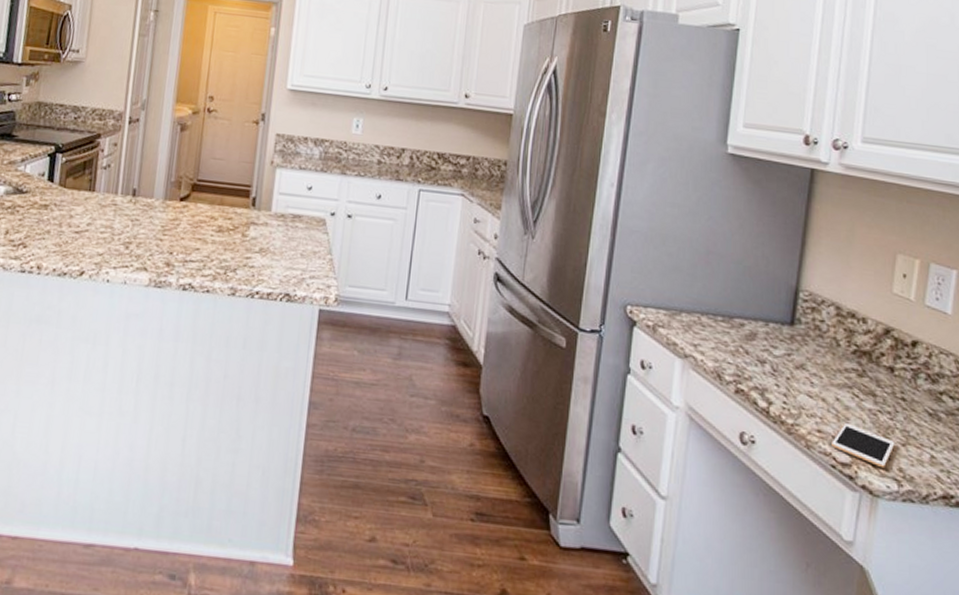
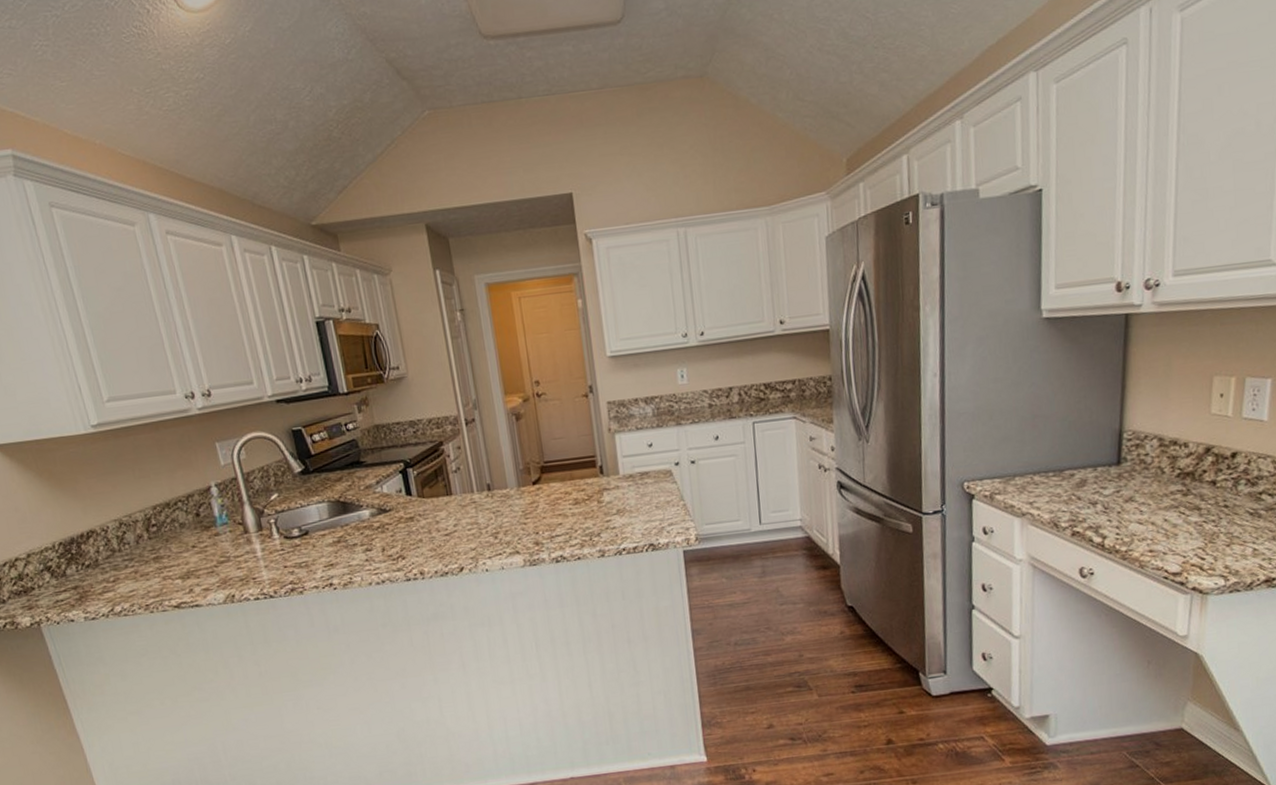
cell phone: present [831,423,895,469] -> none [1163,538,1220,570]

